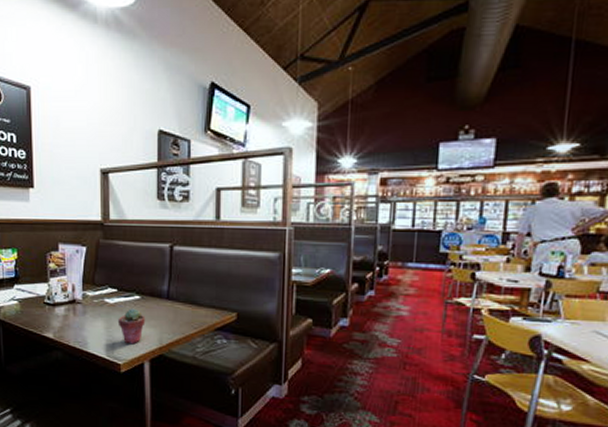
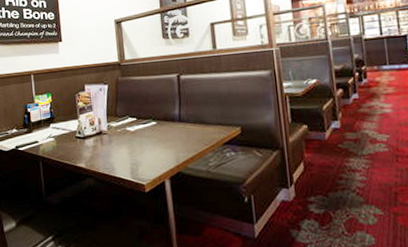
potted succulent: present [117,308,145,345] -> none [139,133,163,166]

